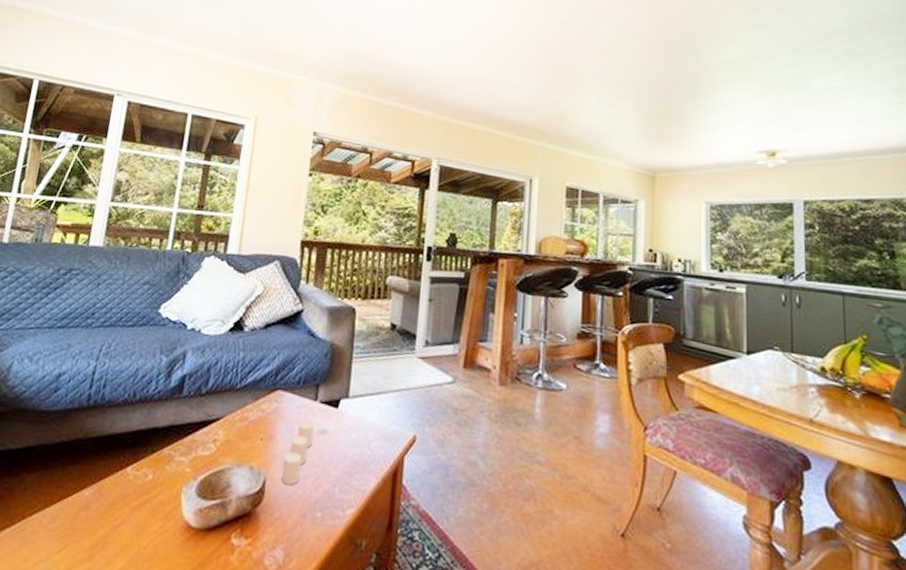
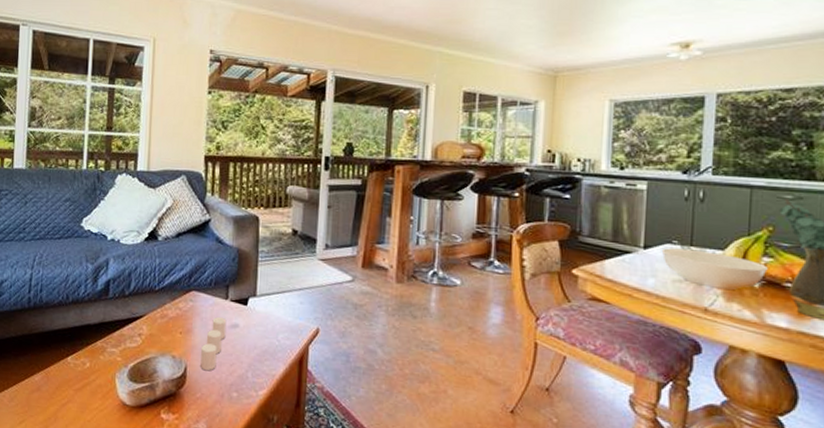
bowl: none [765,354,866,401] -> present [662,248,768,291]

